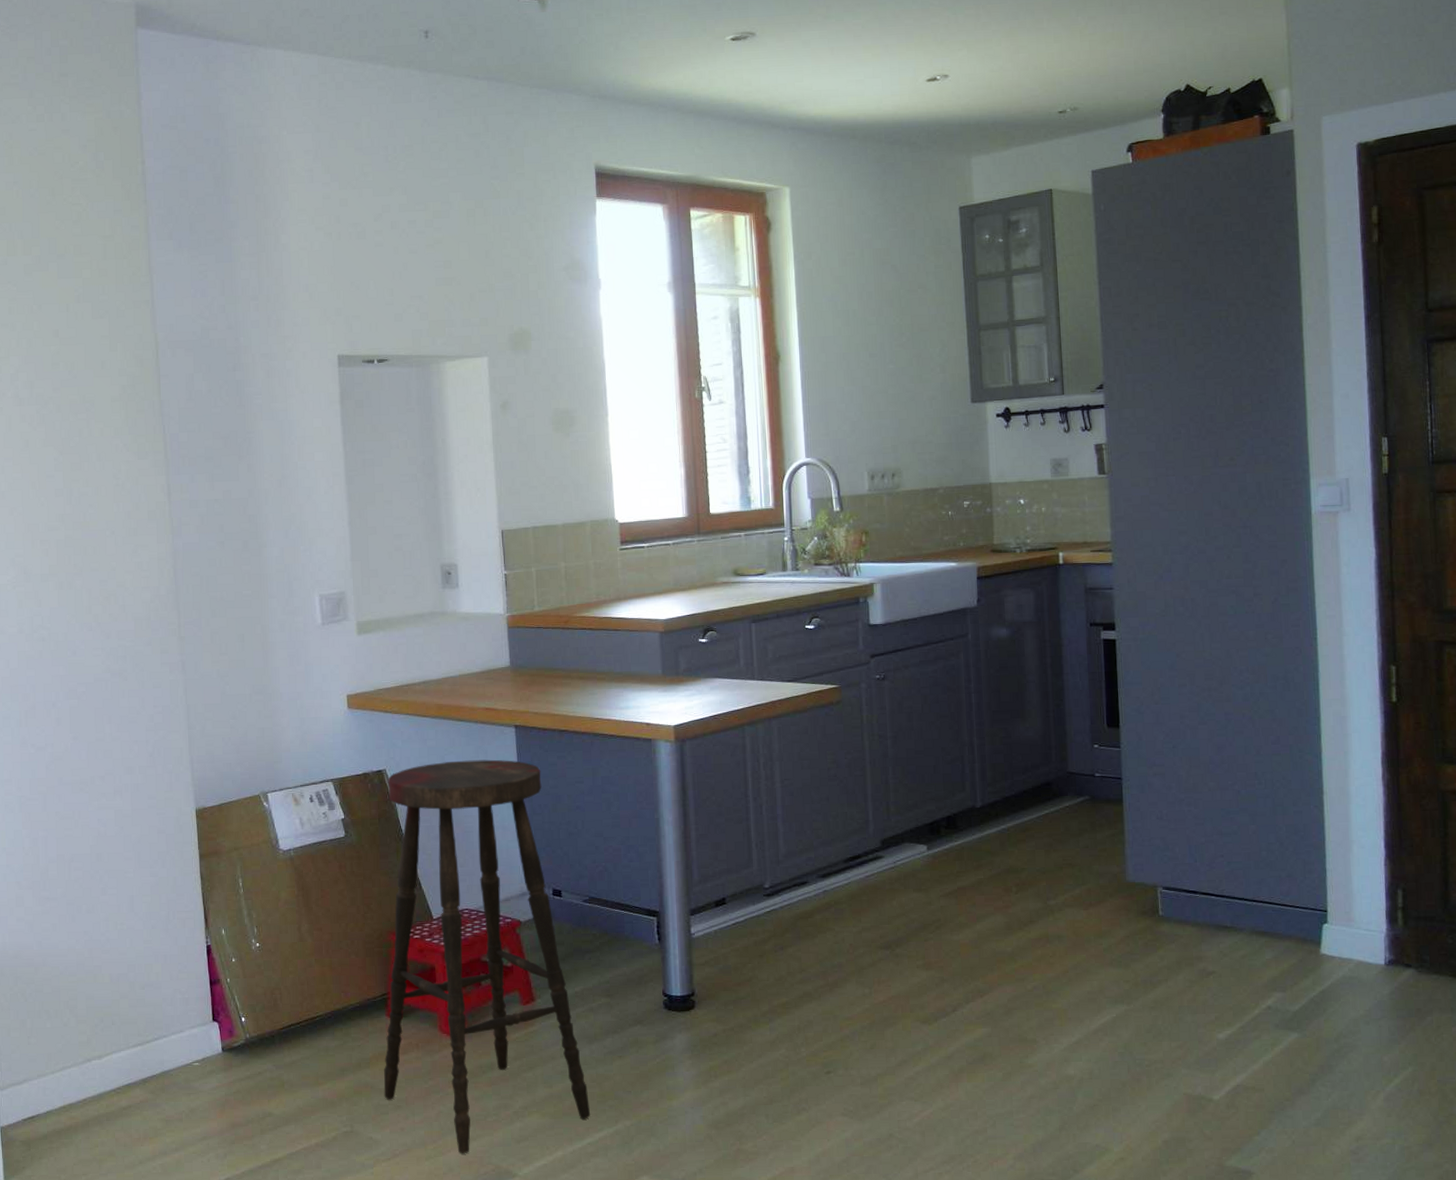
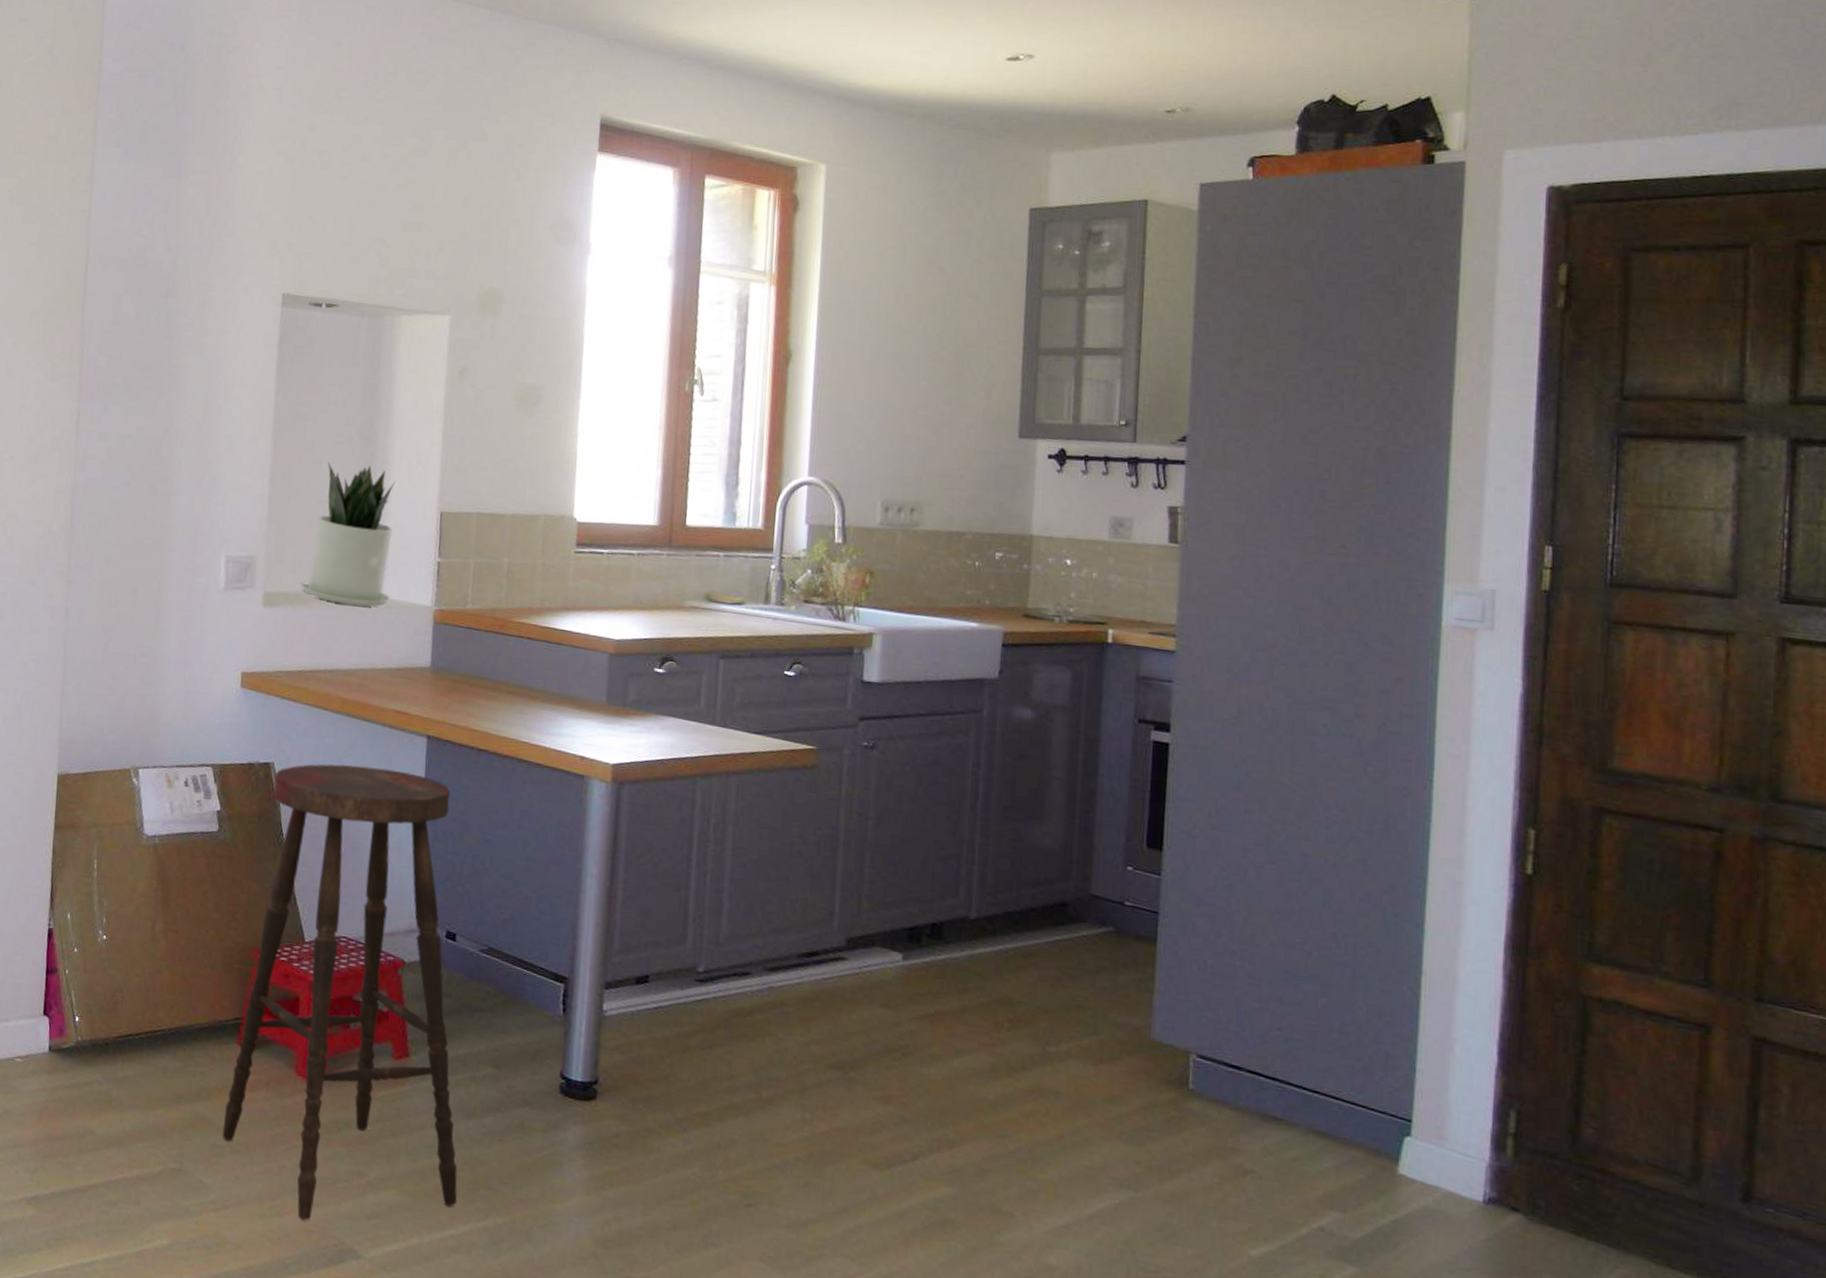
planter: none [388,498,468,623] -> present [300,462,396,607]

